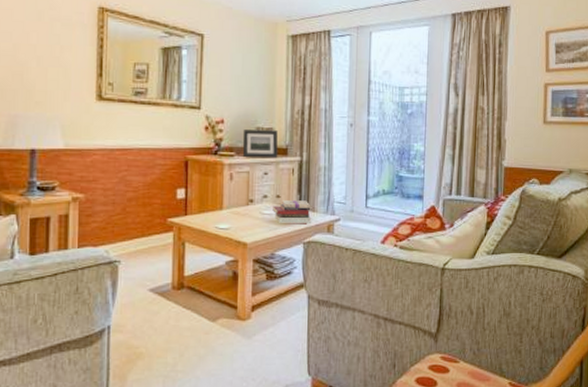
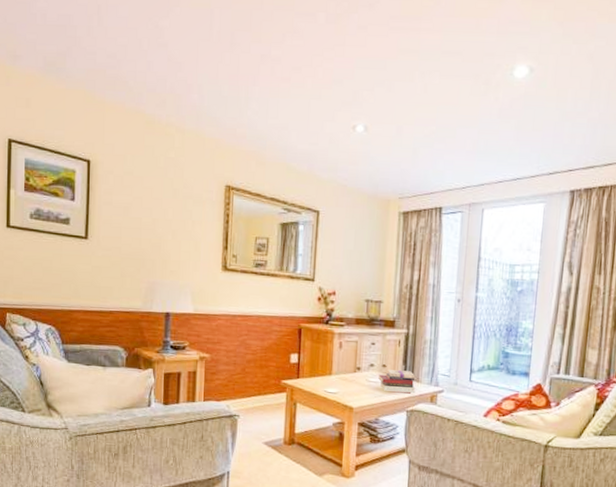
picture frame: present [242,130,278,159] -> none [352,301,386,330]

